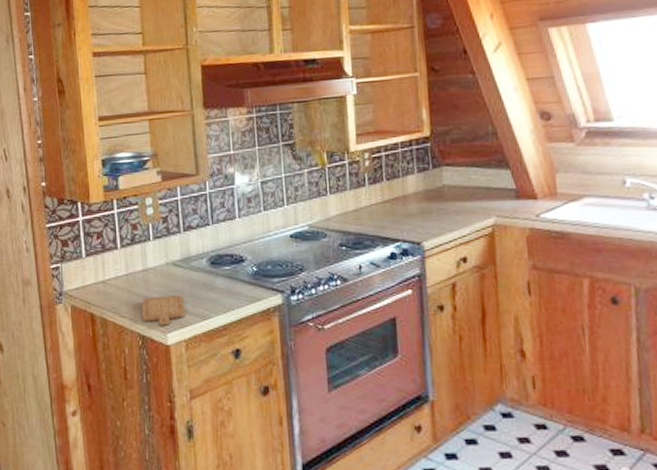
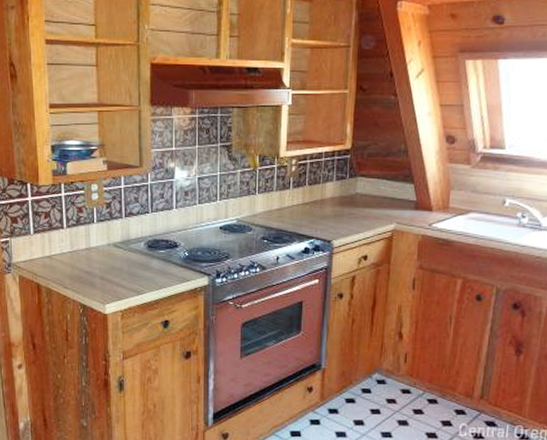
chopping board: present [141,294,185,326] -> none [84,271,122,298]

